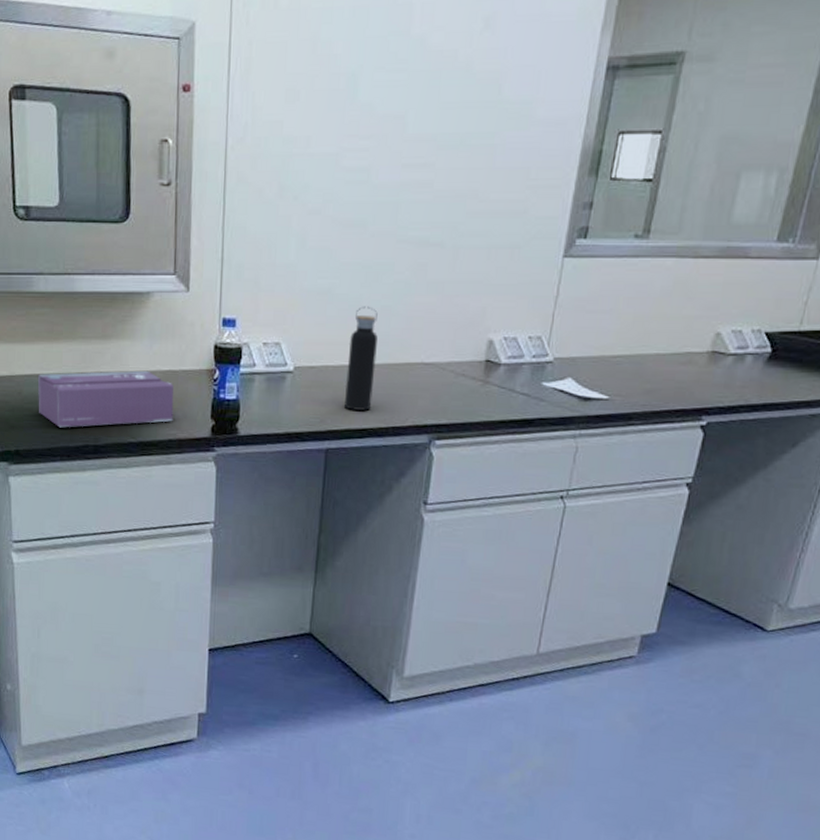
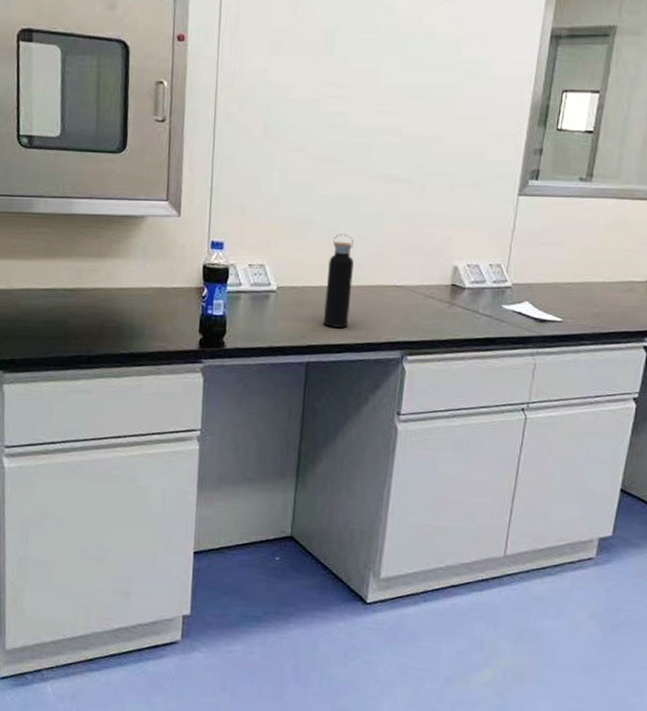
tissue box: present [37,370,174,428] -> none [34,287,165,339]

